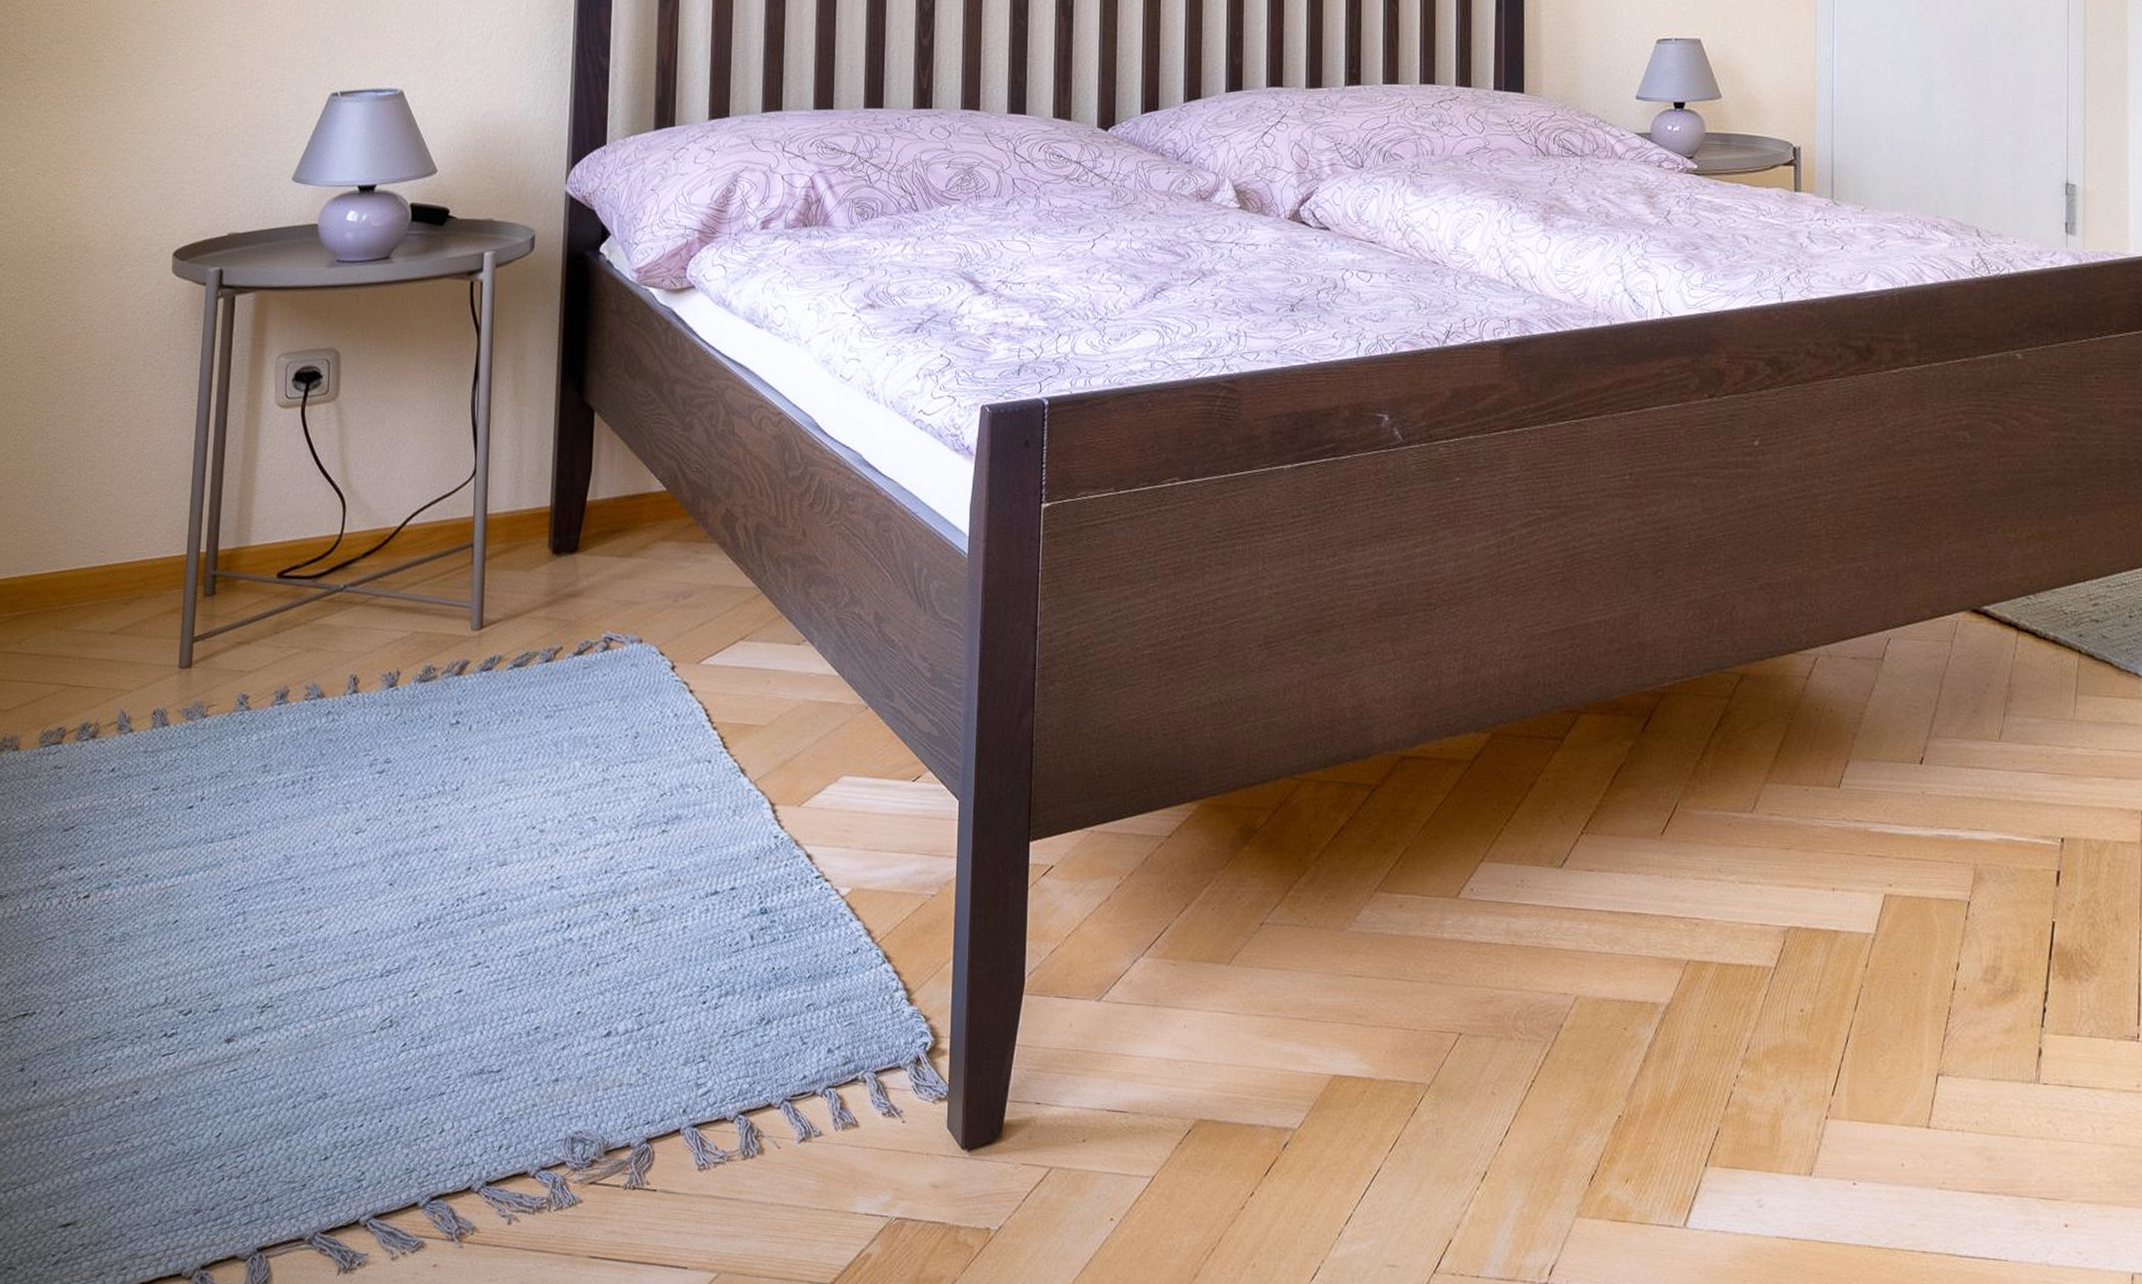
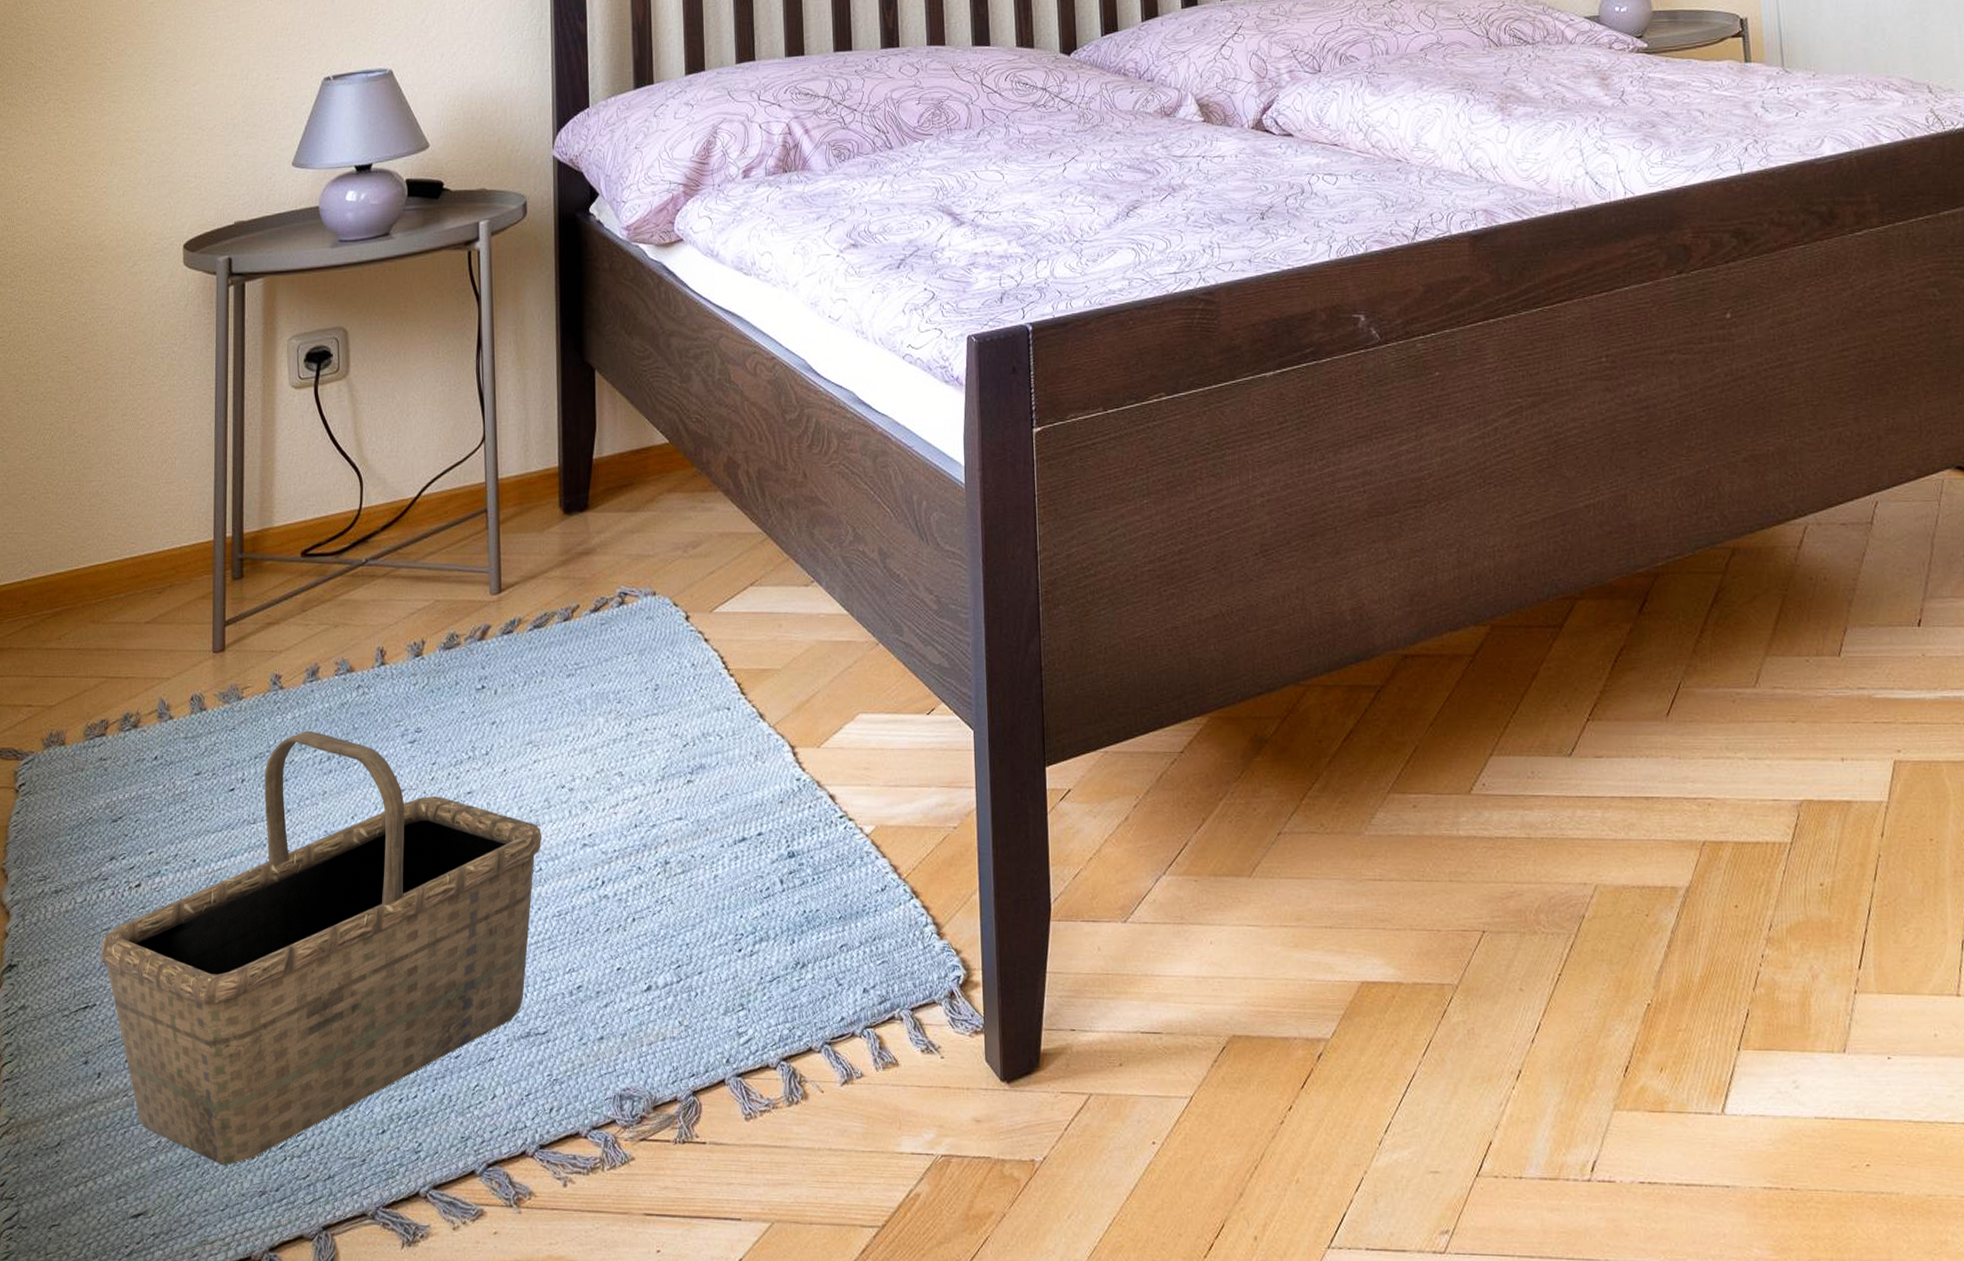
basket: none [44,753,509,1182] -> present [101,730,542,1166]

